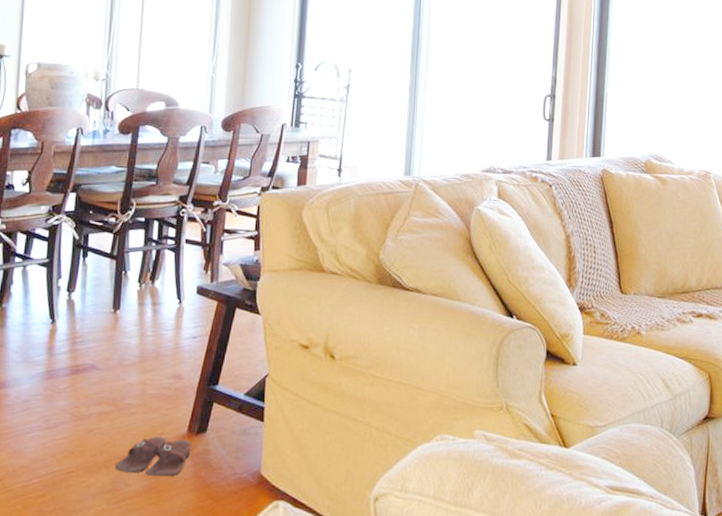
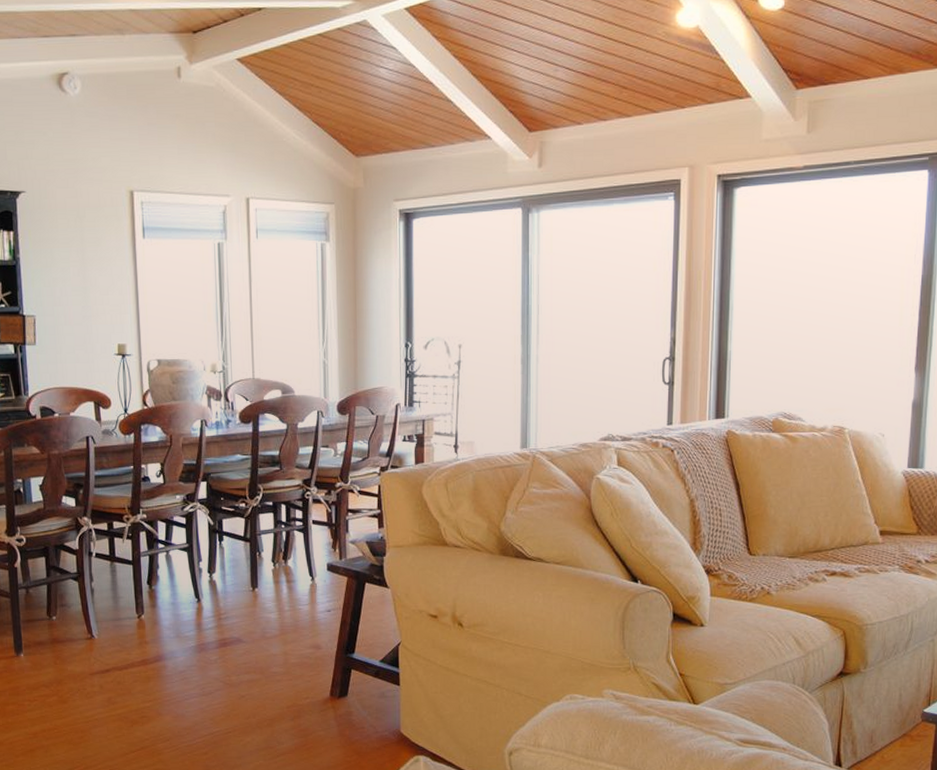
flip-flop: present [115,436,191,477] -> none [268,700,334,736]

